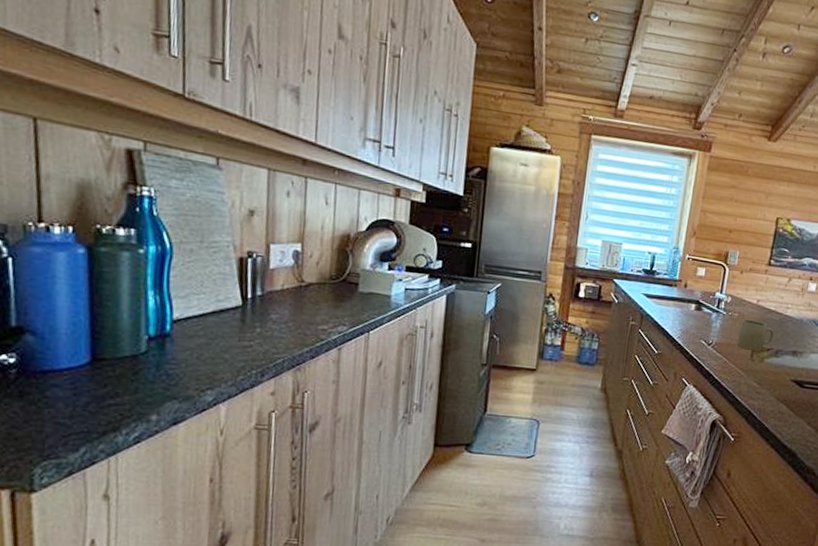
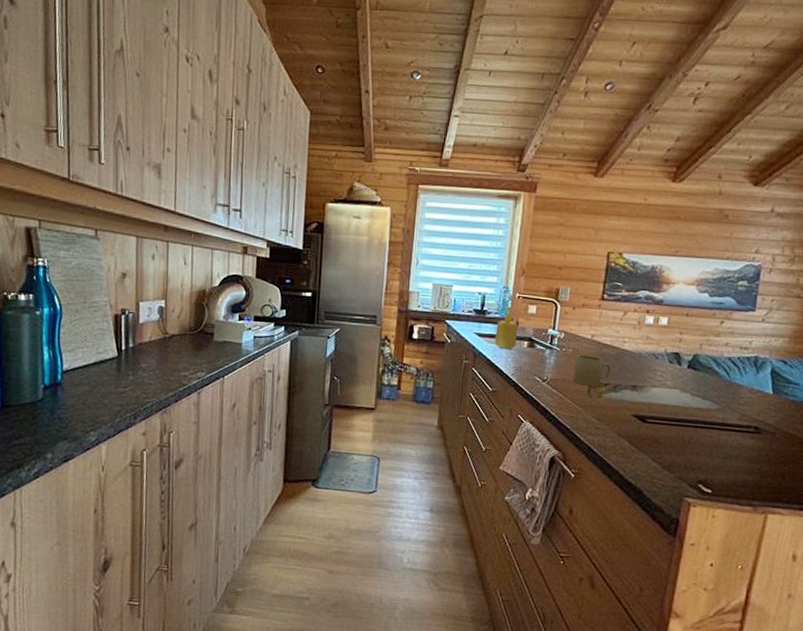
soap dispenser: none [662,267,687,312] -> present [495,306,518,349]

